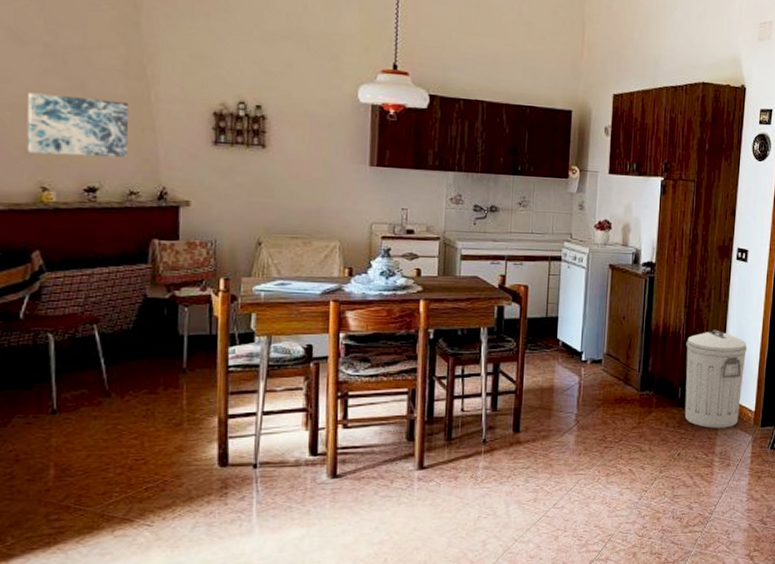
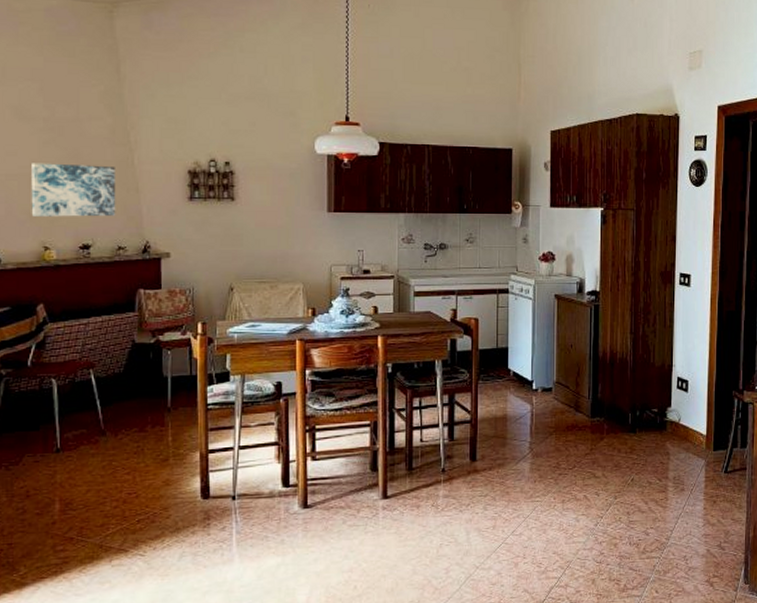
trash can: present [684,329,747,428] -> none [633,354,695,453]

